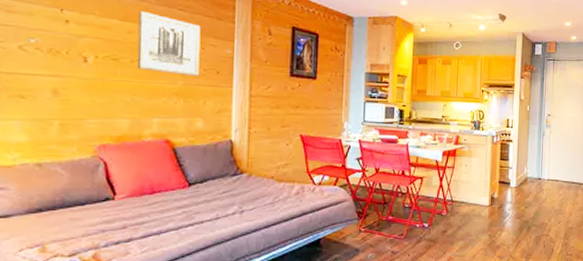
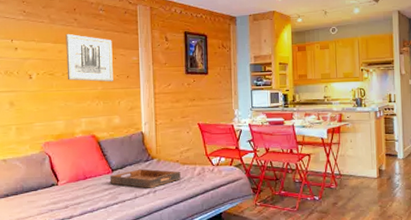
serving tray: none [185,184,275,208] -> present [109,168,181,188]

